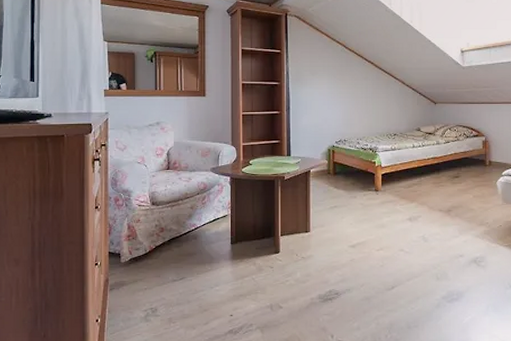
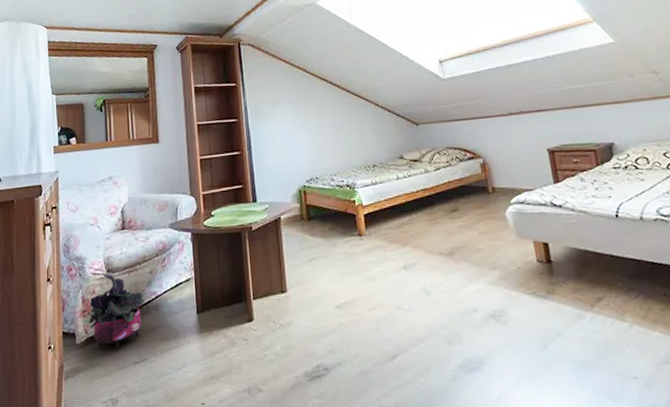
potted plant: none [133,206,185,269] -> present [88,274,145,350]

